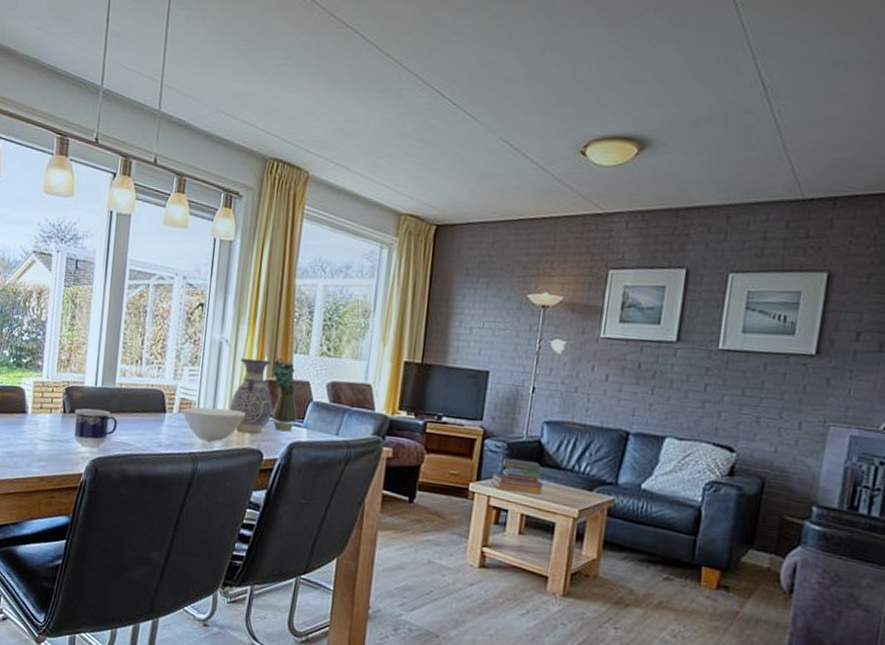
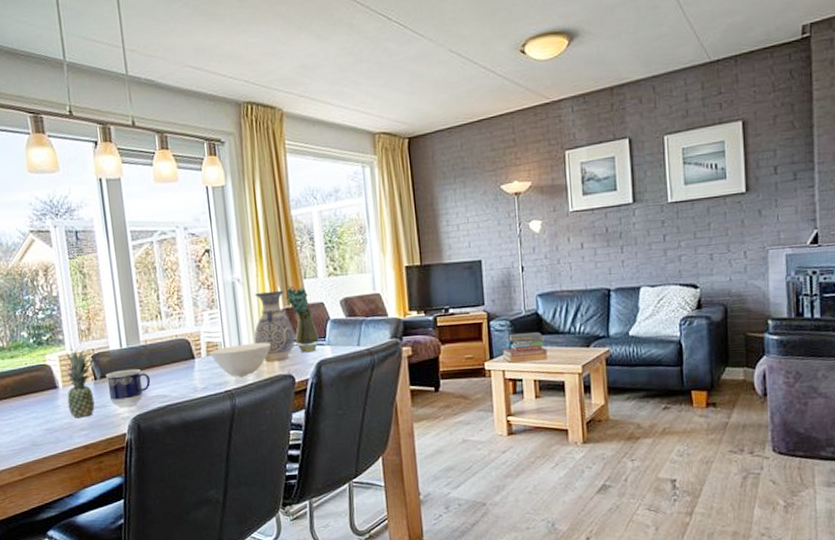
fruit: none [32,378,66,449] -> present [63,349,95,418]

